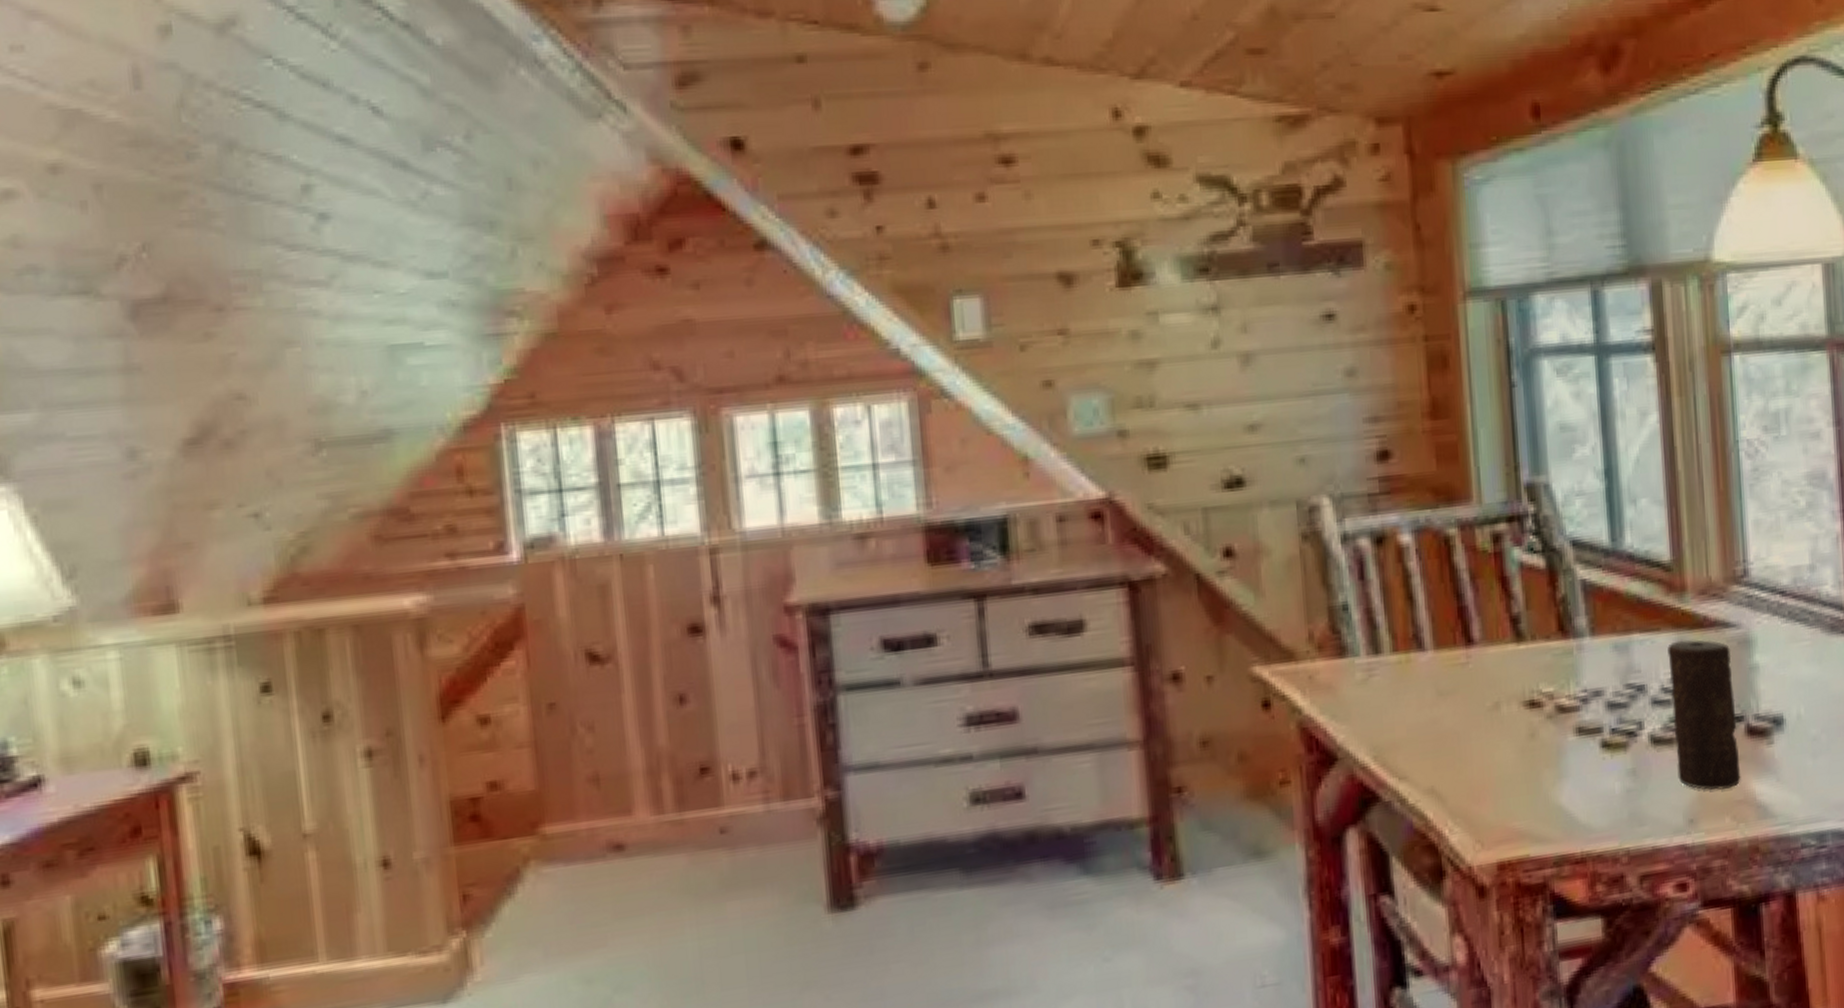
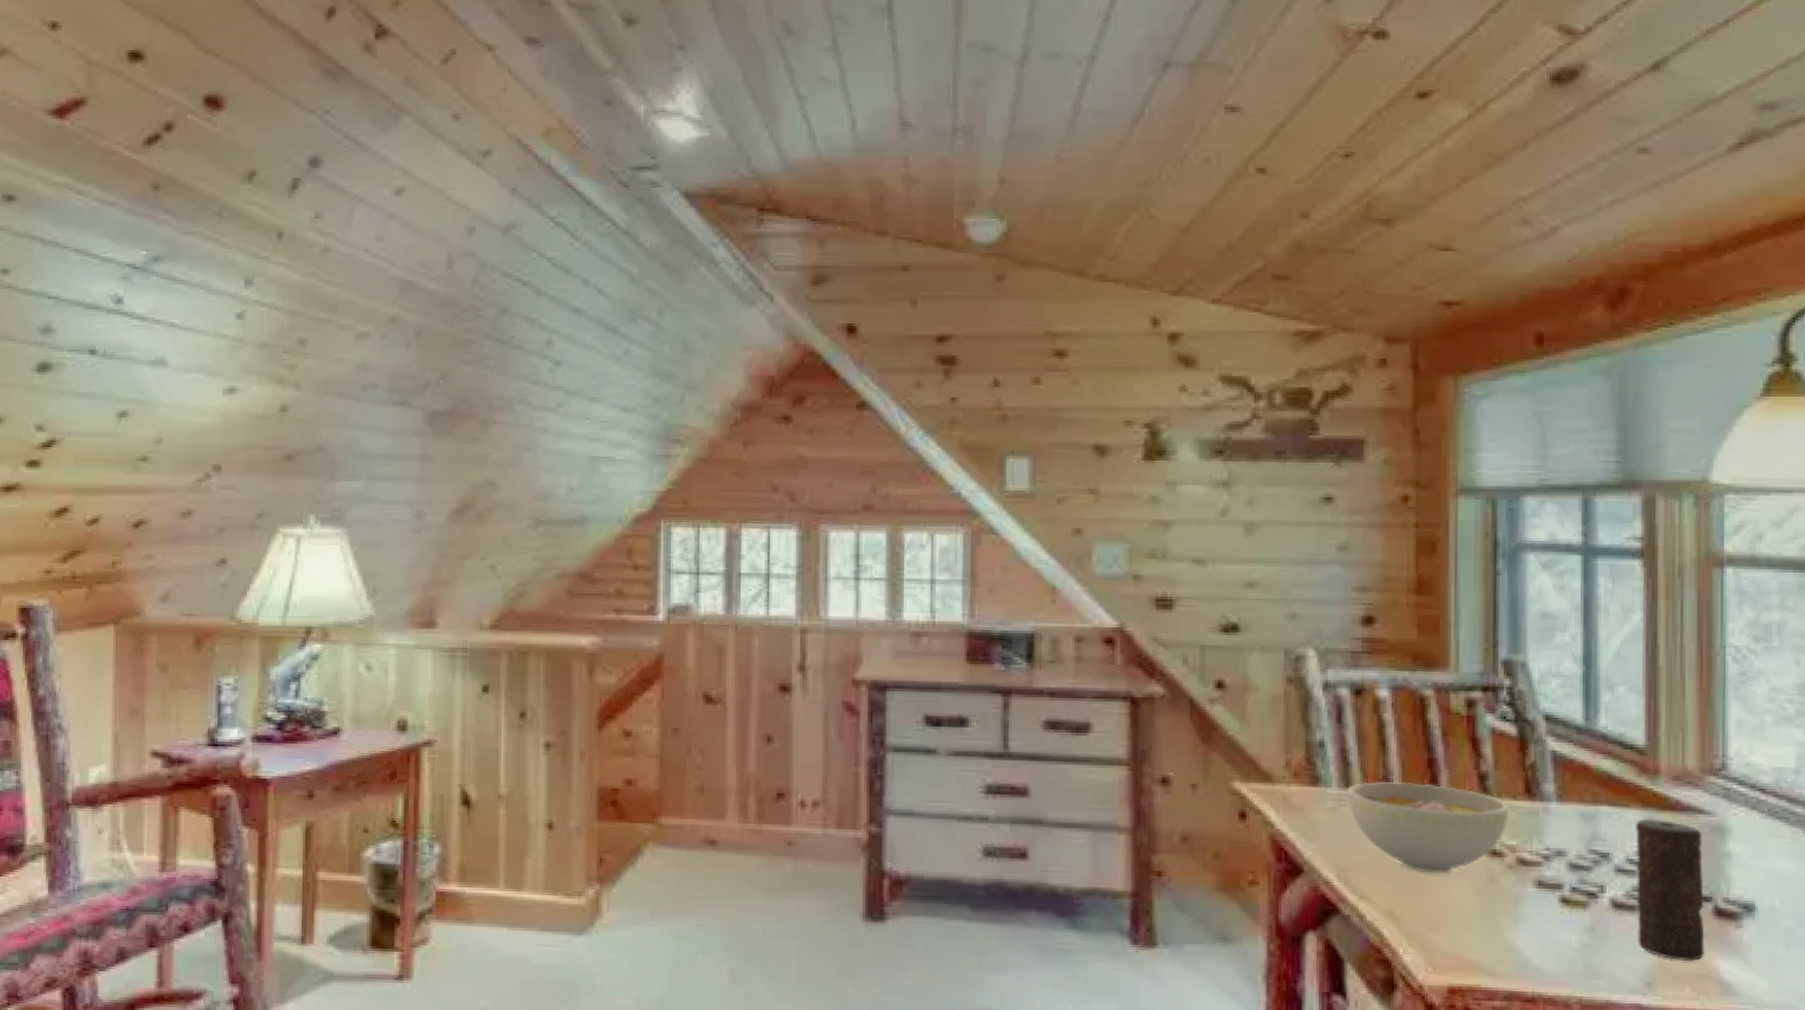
bowl: none [1376,636,1545,739] -> present [1346,782,1509,874]

